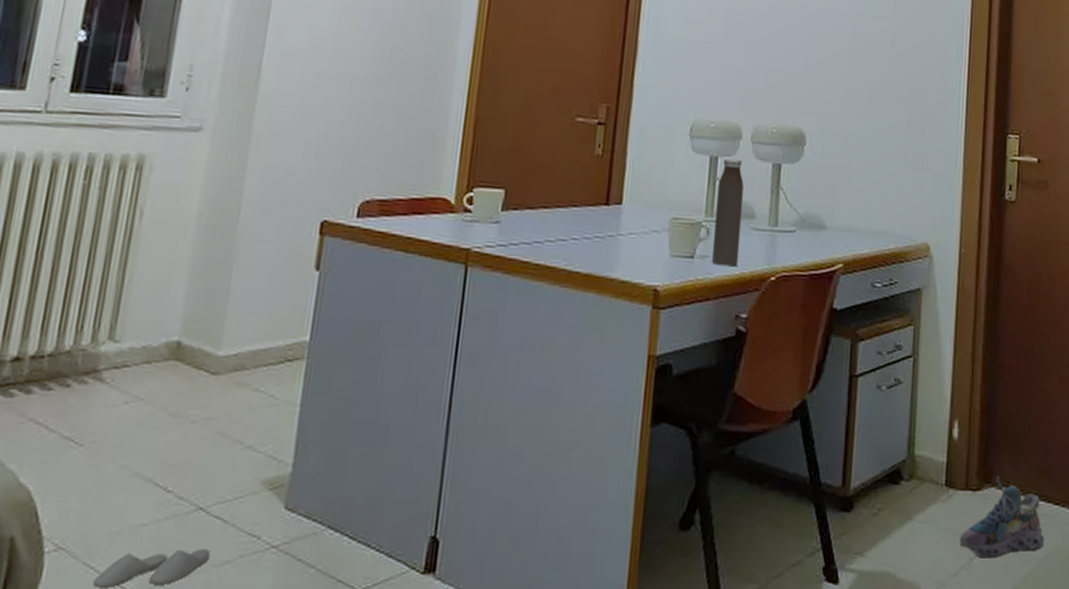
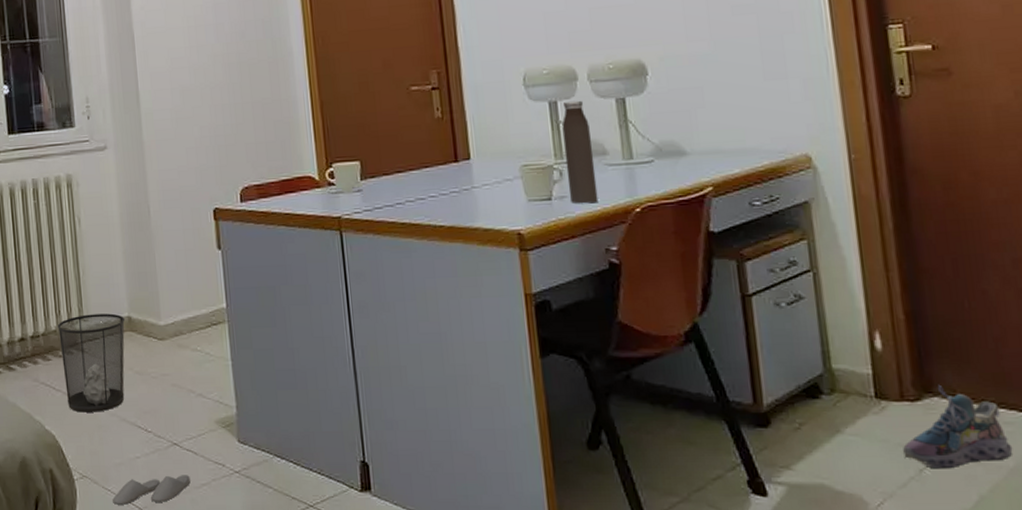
waste bin: none [61,334,173,463] -> present [57,313,126,413]

